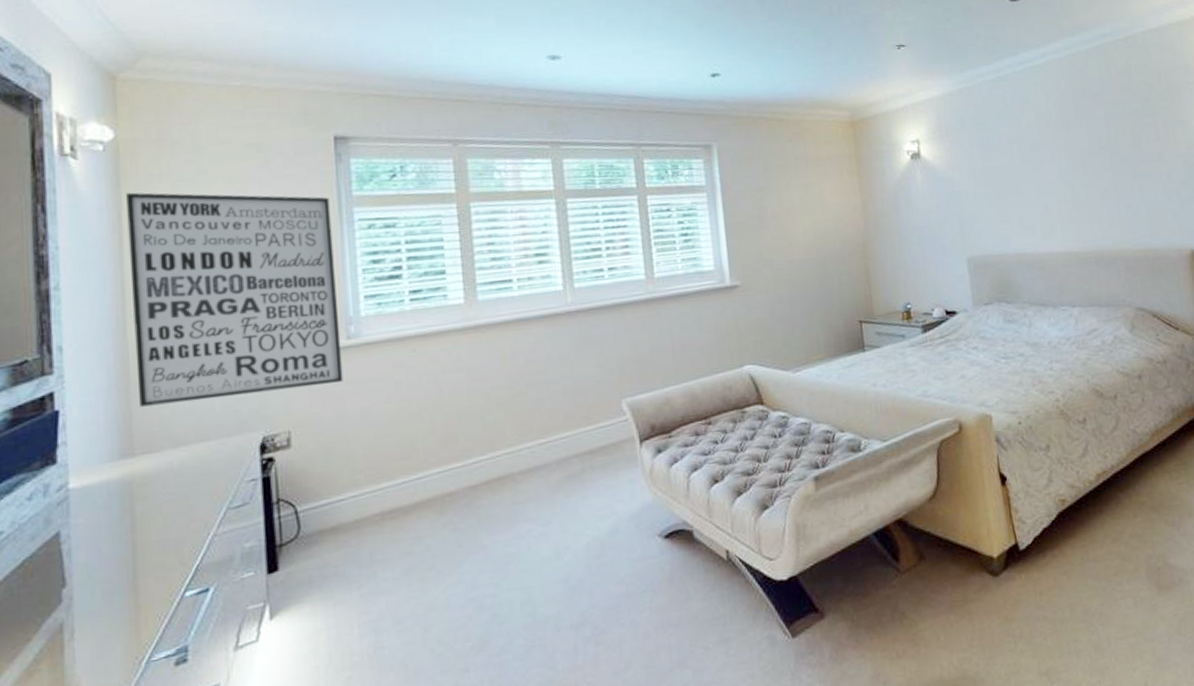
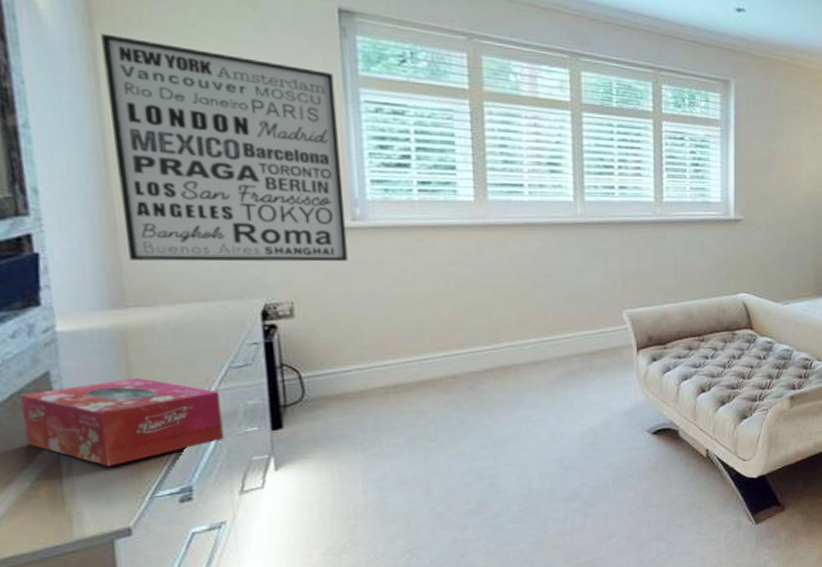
tissue box: none [31,529,221,631] -> present [19,378,224,466]

